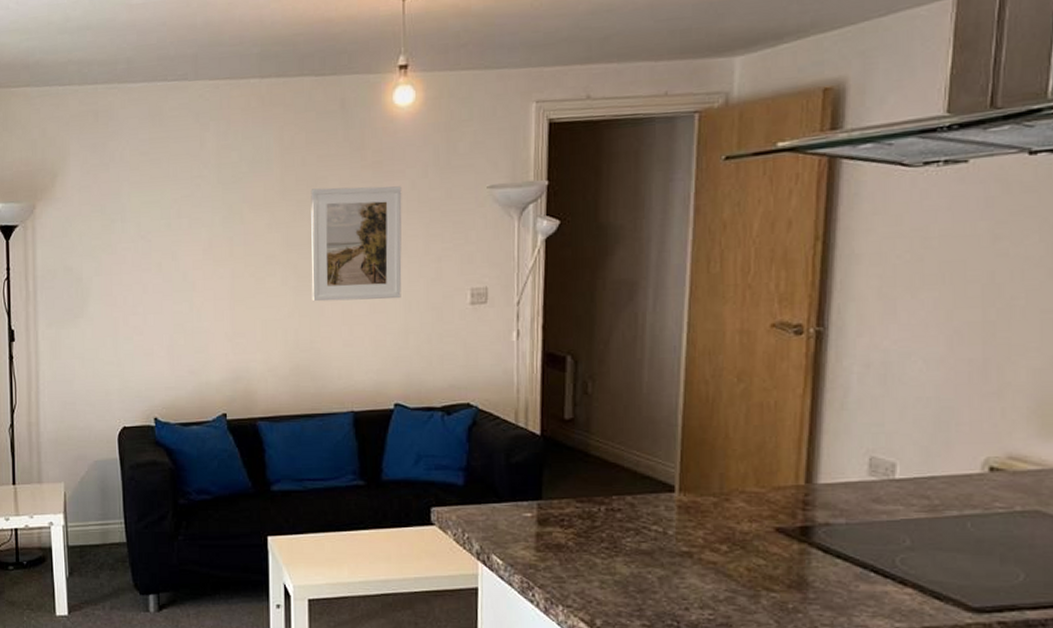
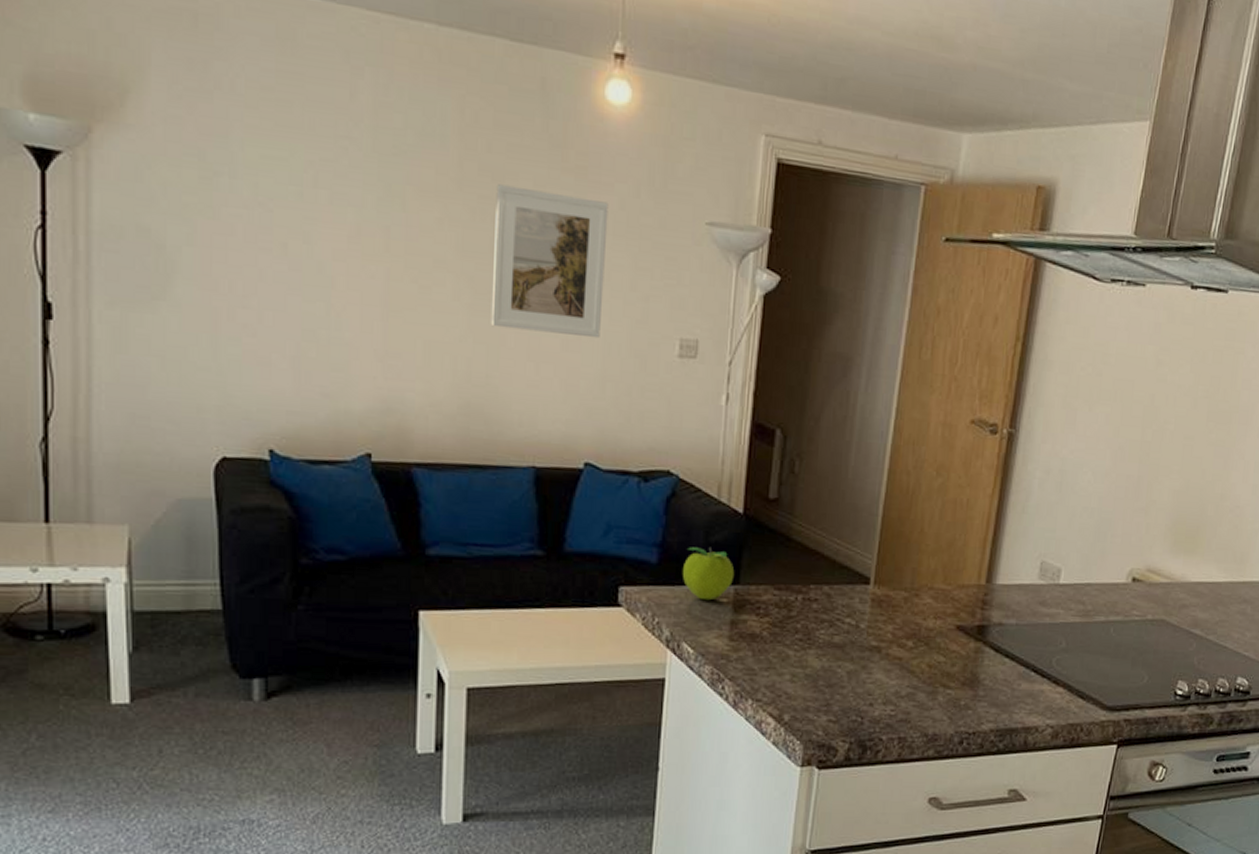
fruit: none [487,468,537,516] -> present [682,547,735,601]

